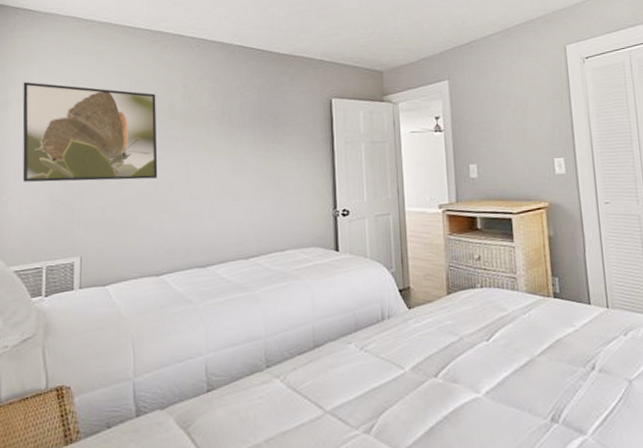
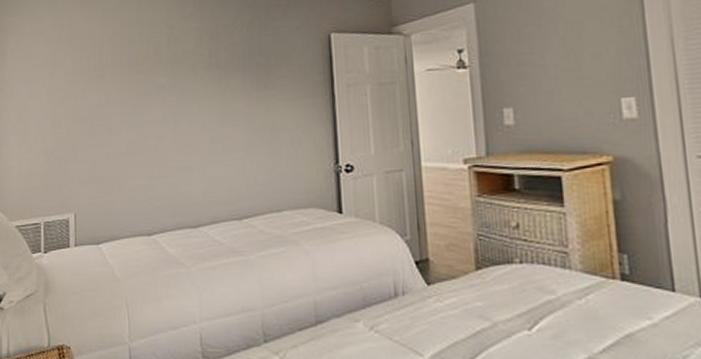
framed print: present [22,82,158,182] -> none [16,31,146,135]

